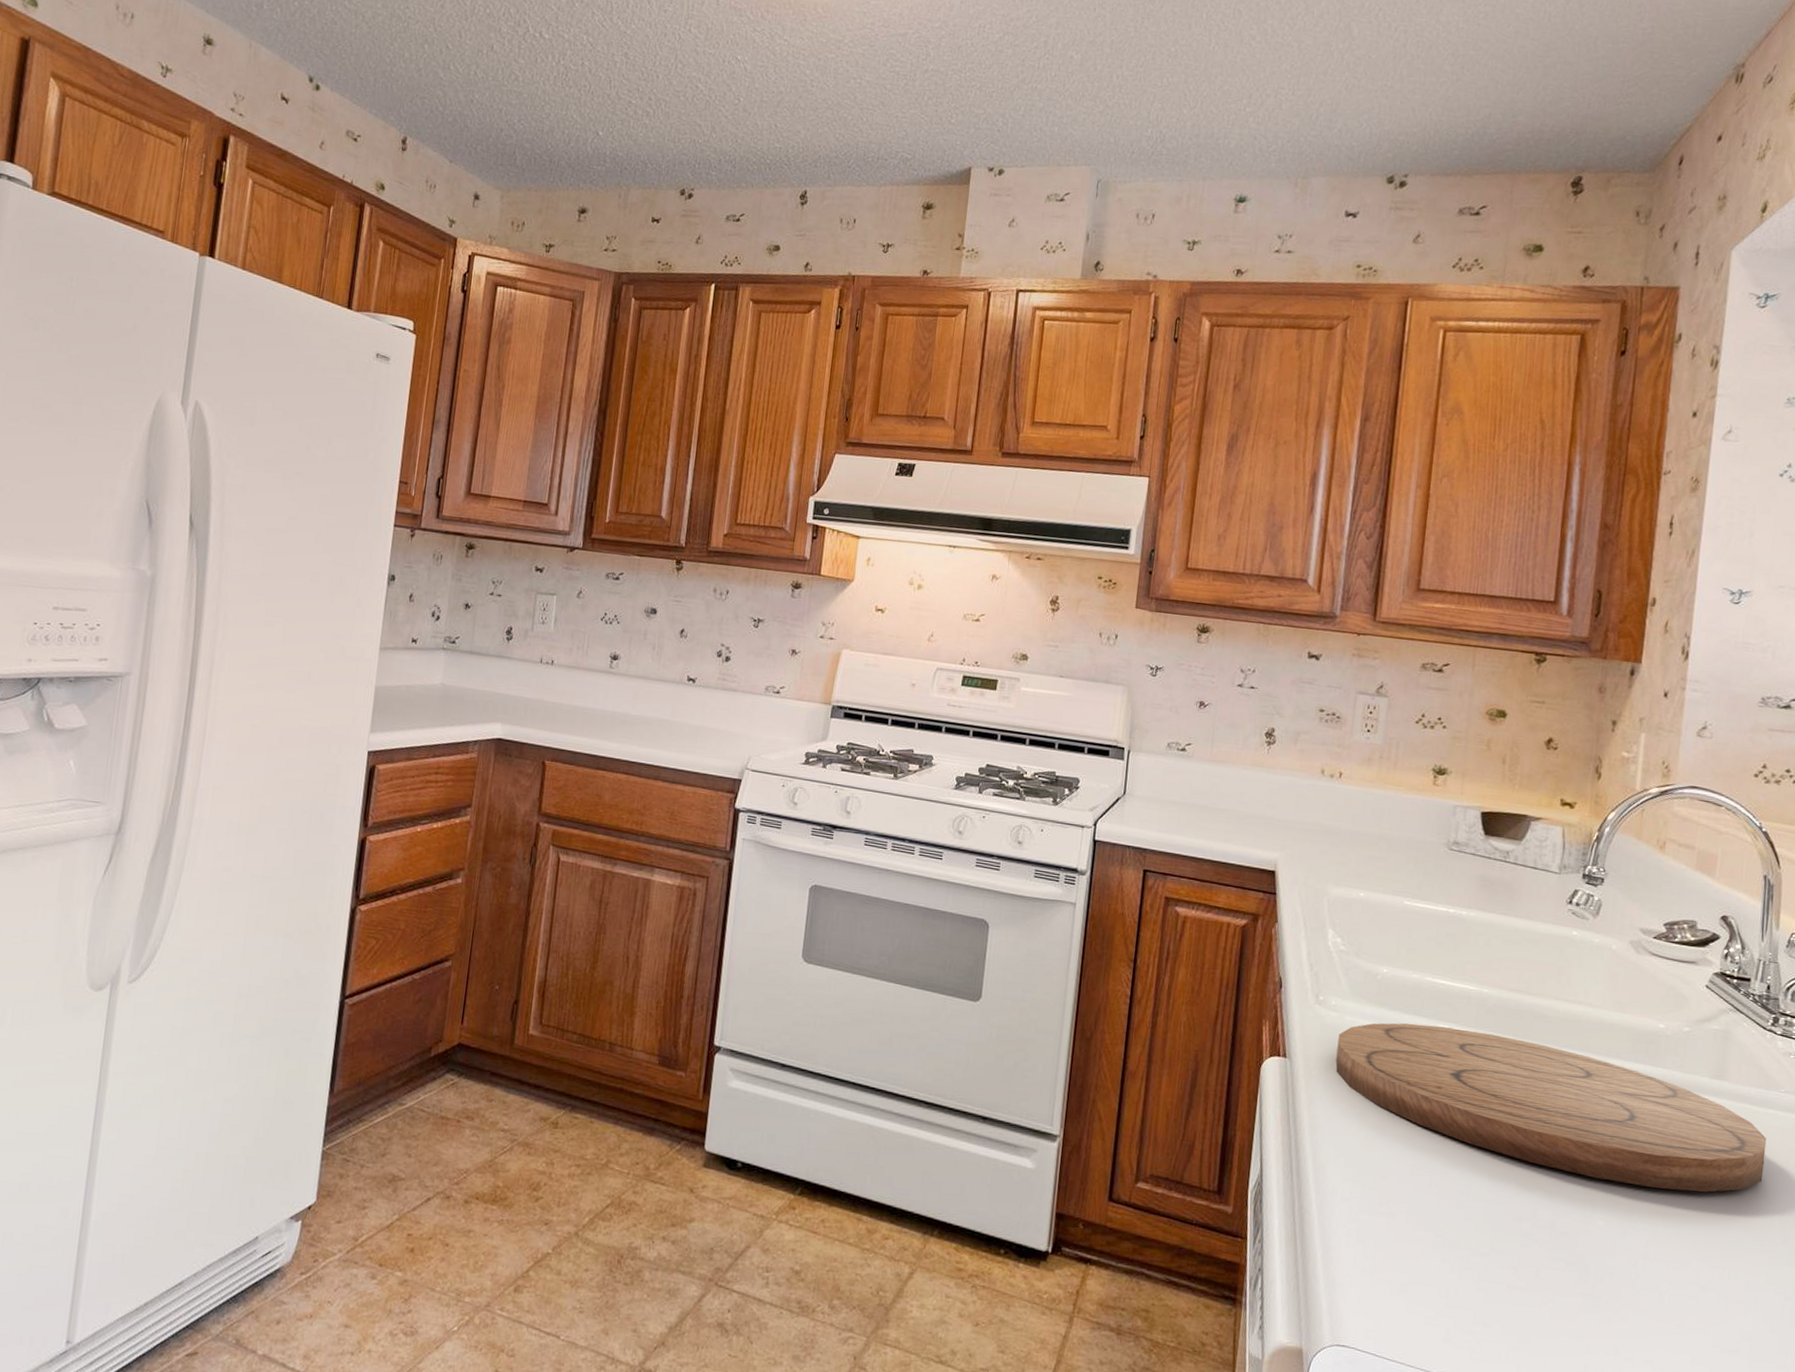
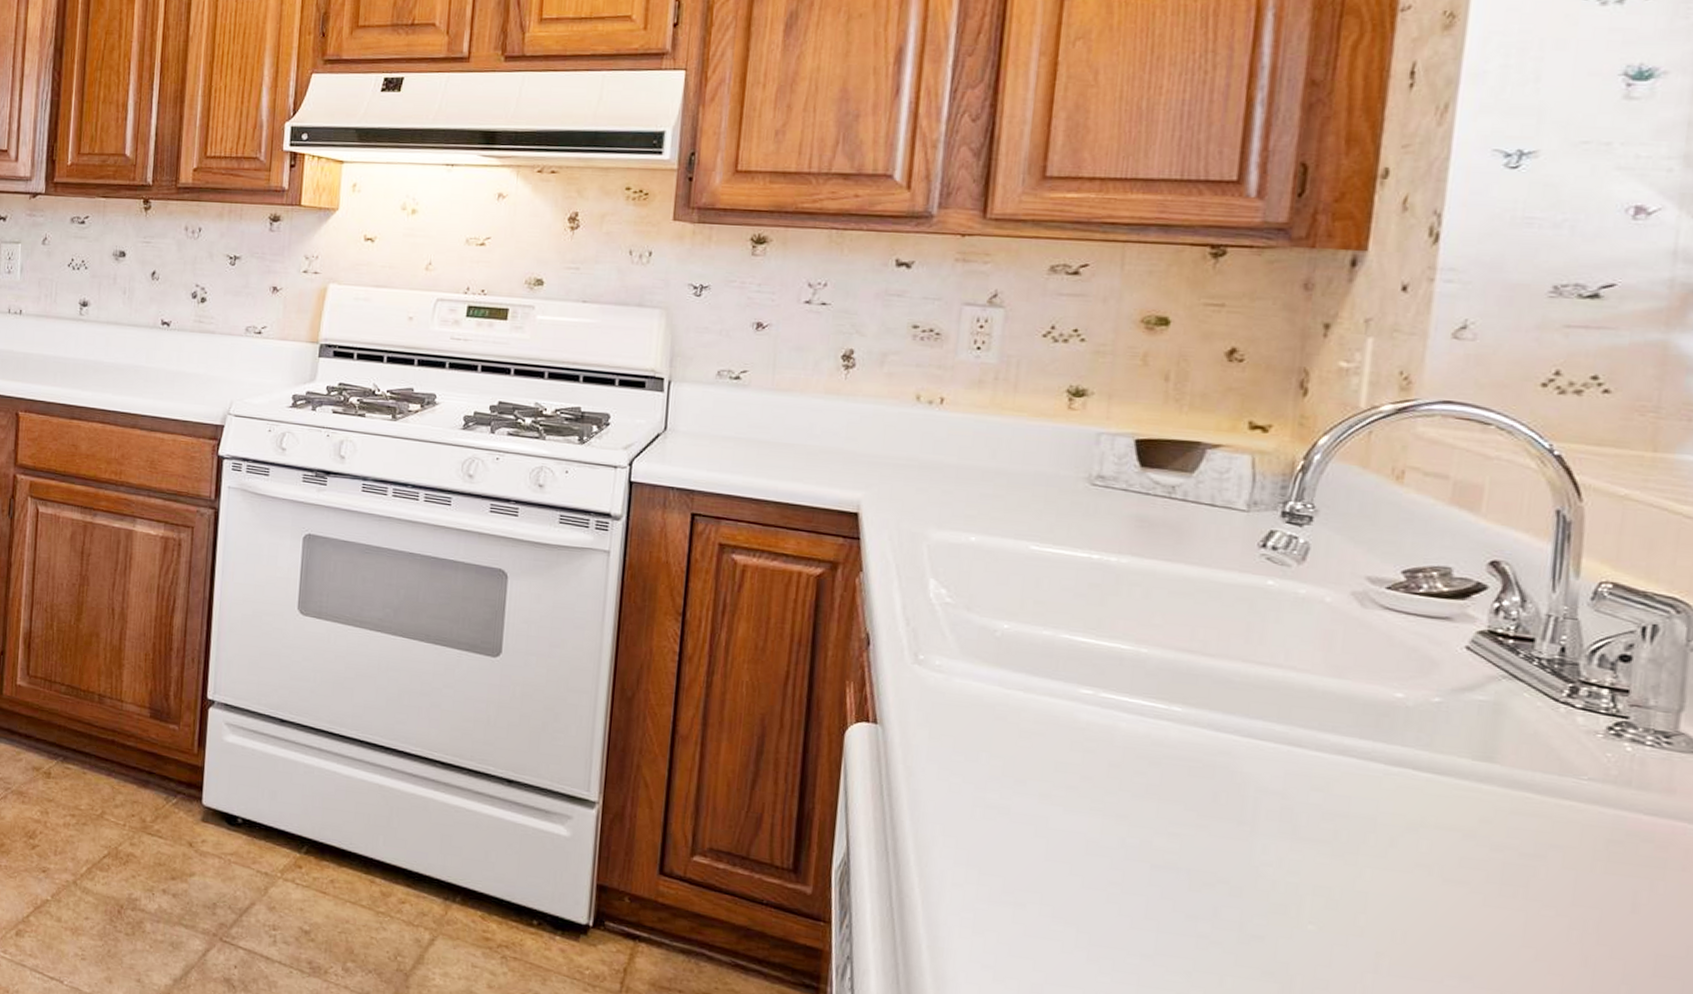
cutting board: present [1335,1023,1767,1192] -> none [941,686,1560,898]

